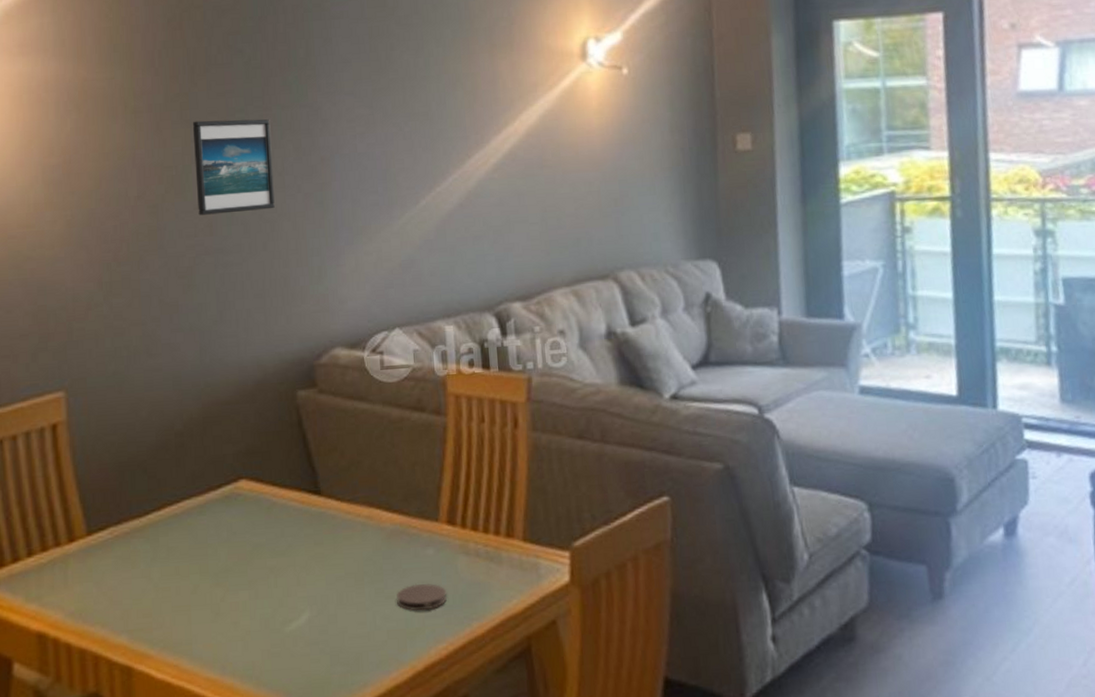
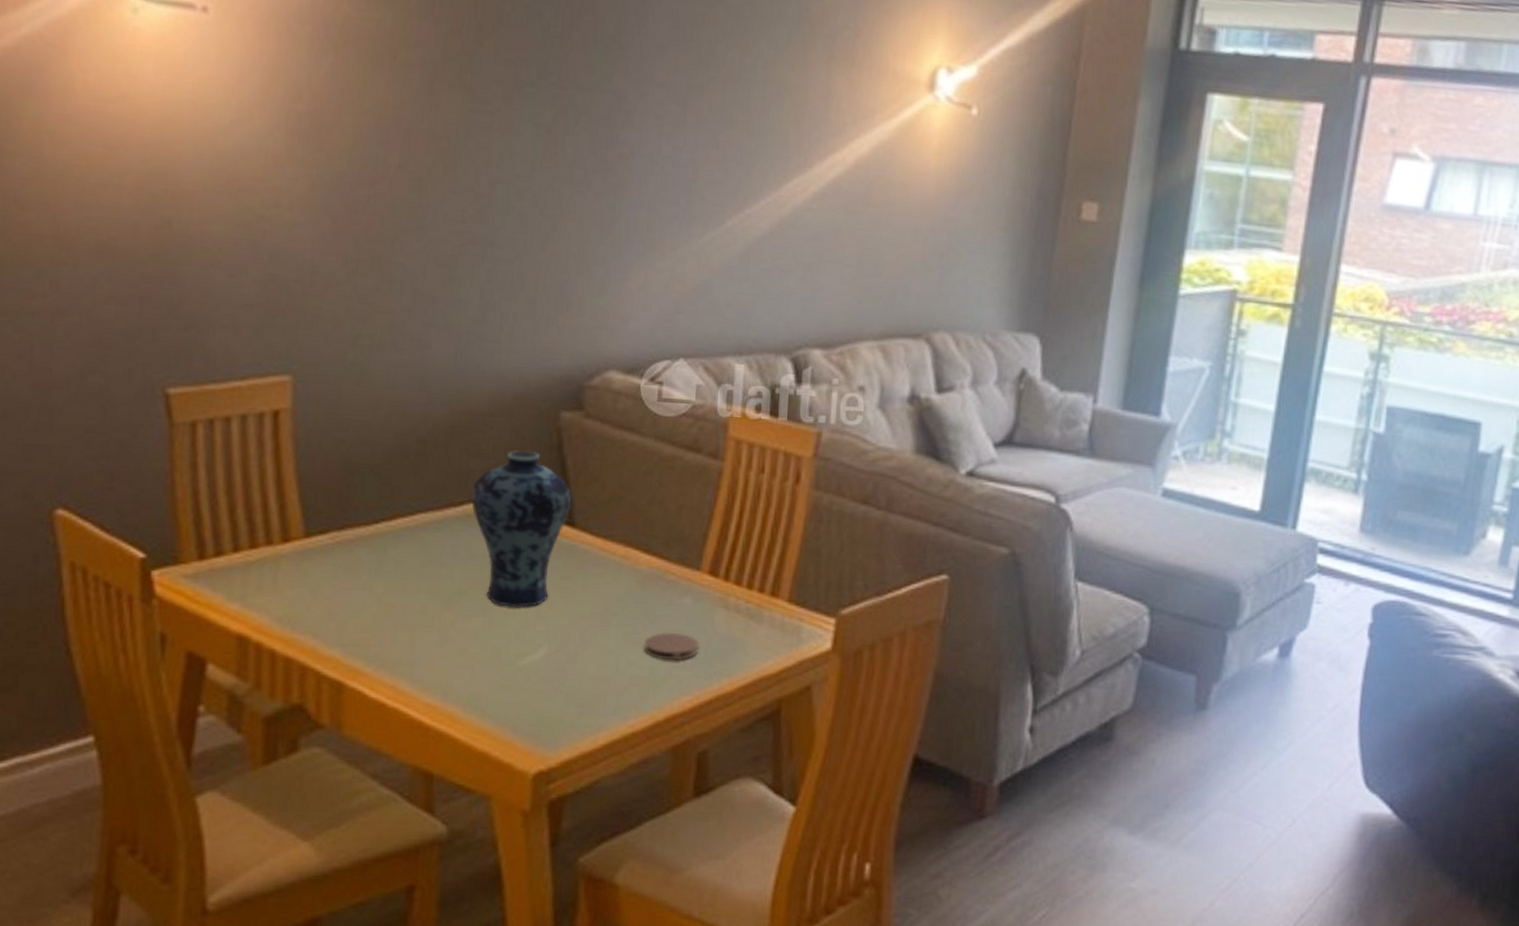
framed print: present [192,119,275,215] -> none [469,87,565,205]
vase: none [227,429,316,579] -> present [470,450,572,608]

